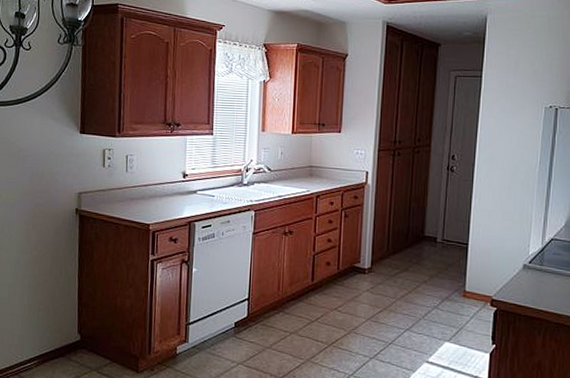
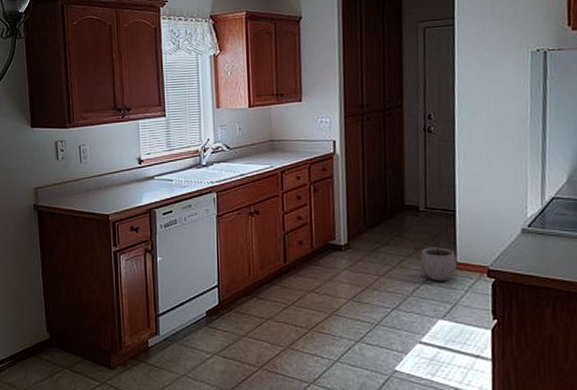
plant pot: none [433,270,465,308] -> present [420,240,457,282]

